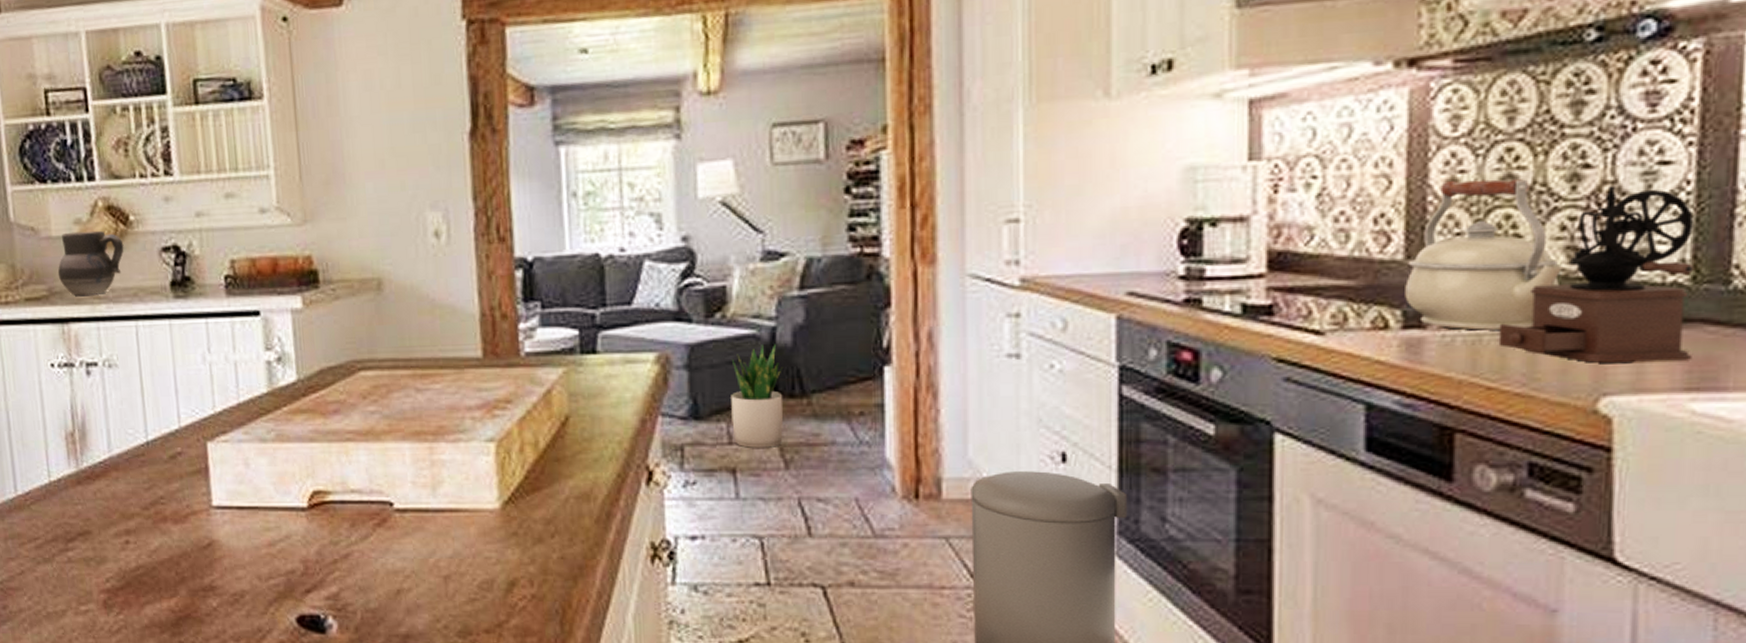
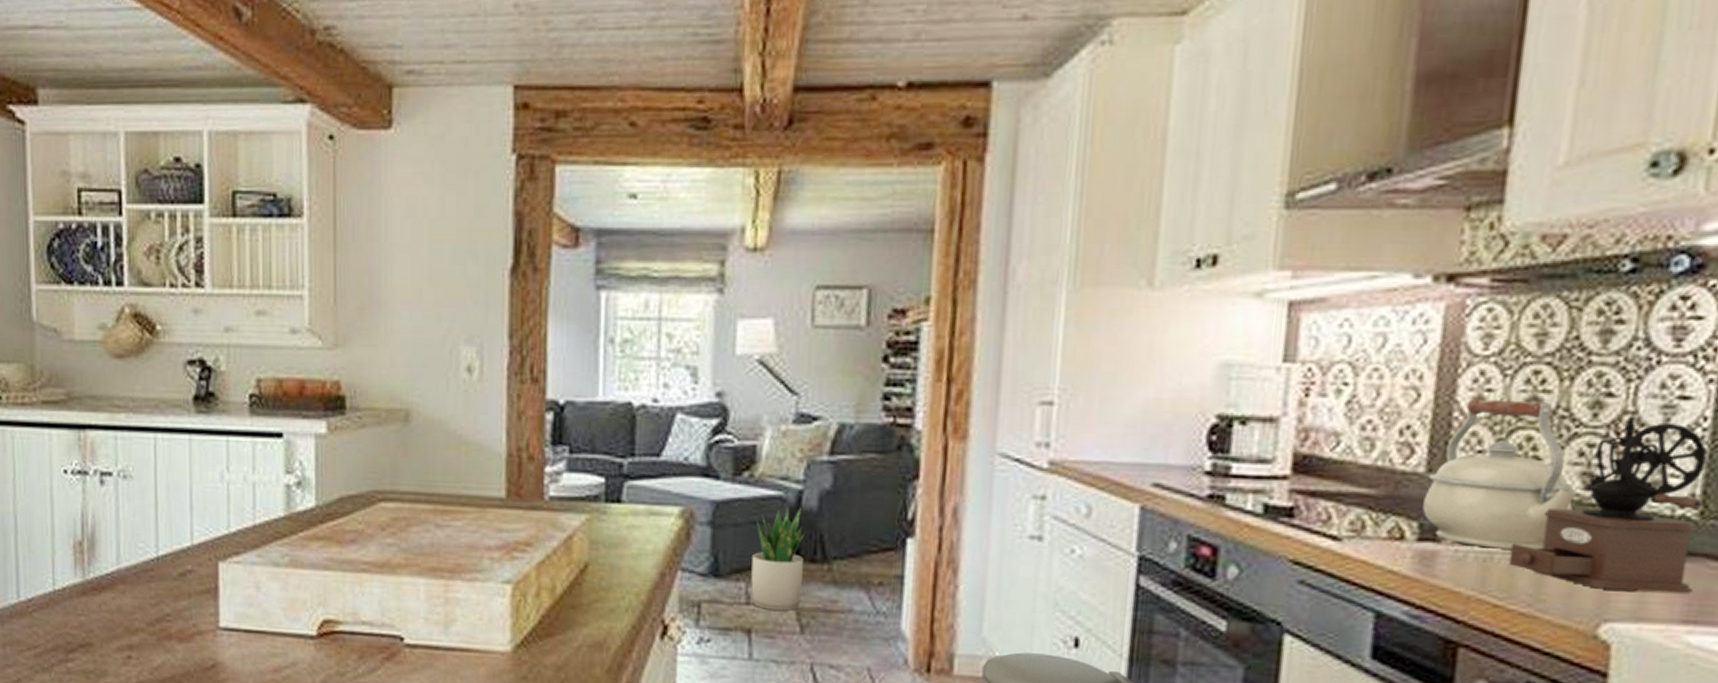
ceramic jug: present [57,230,124,296] -> none [78,337,148,403]

